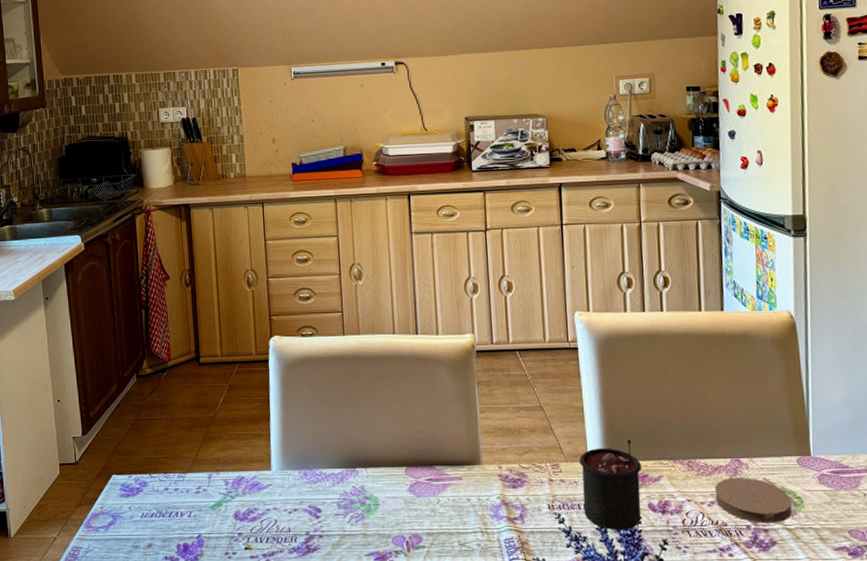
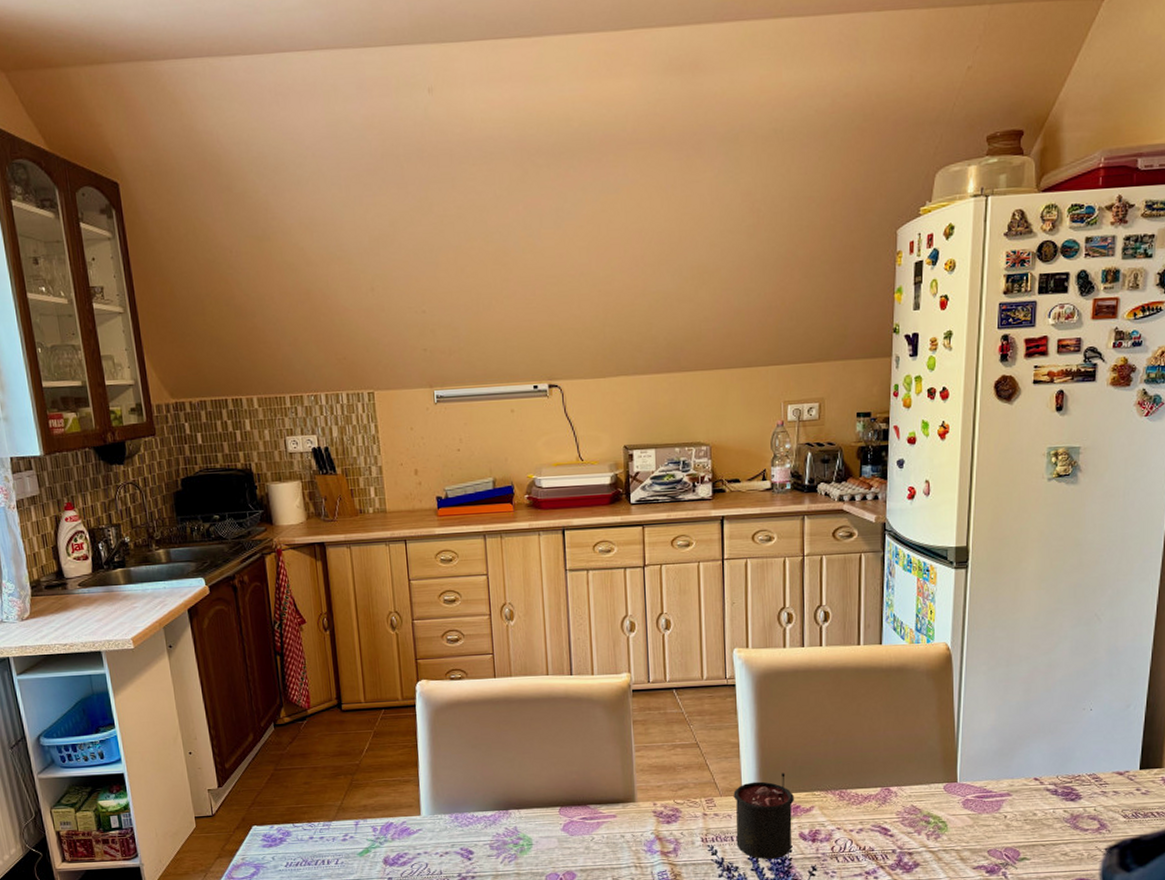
coaster: present [714,477,792,523] -> none [864,804,936,847]

